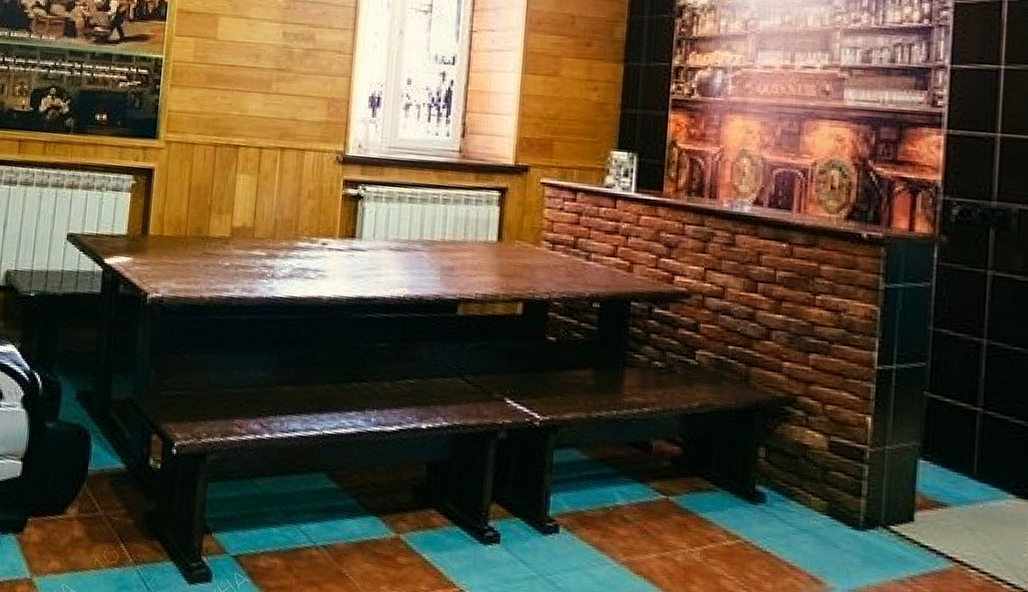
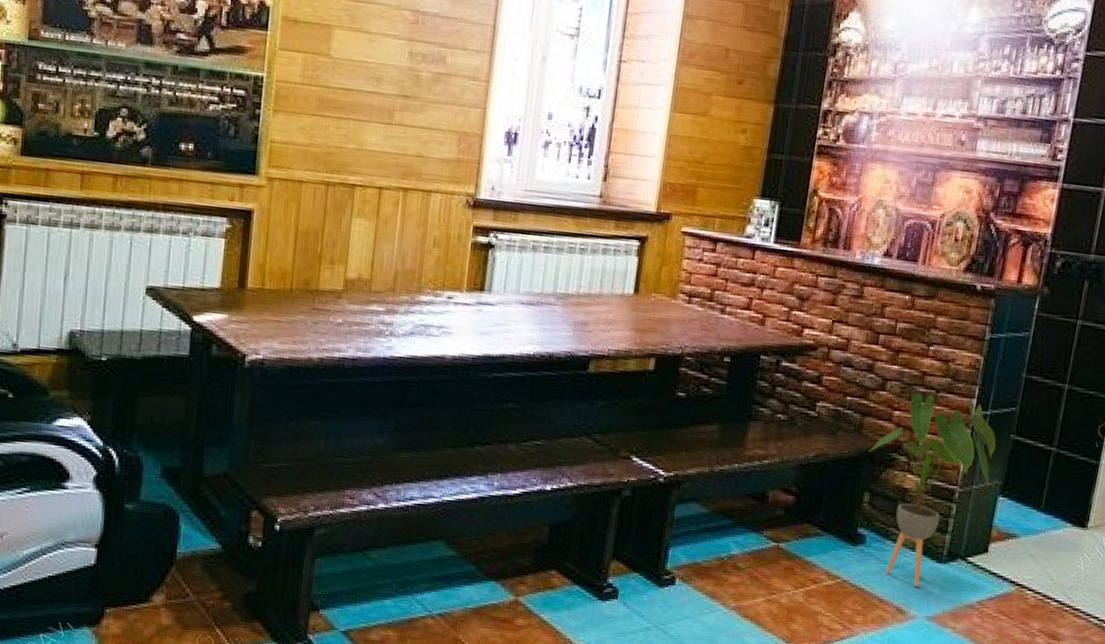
house plant: none [759,343,908,555] -> present [869,392,996,587]

